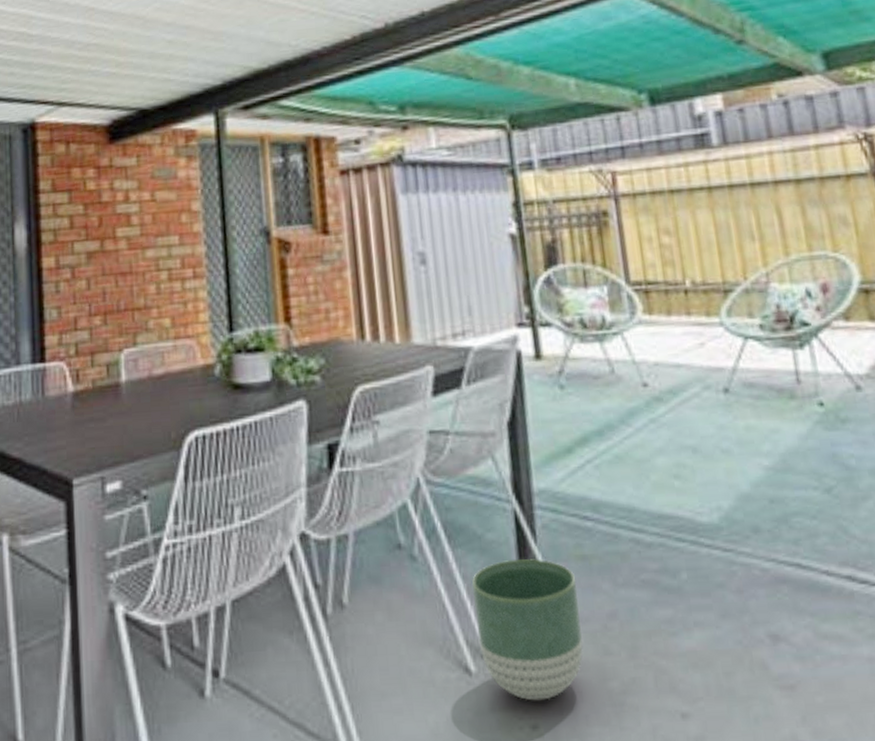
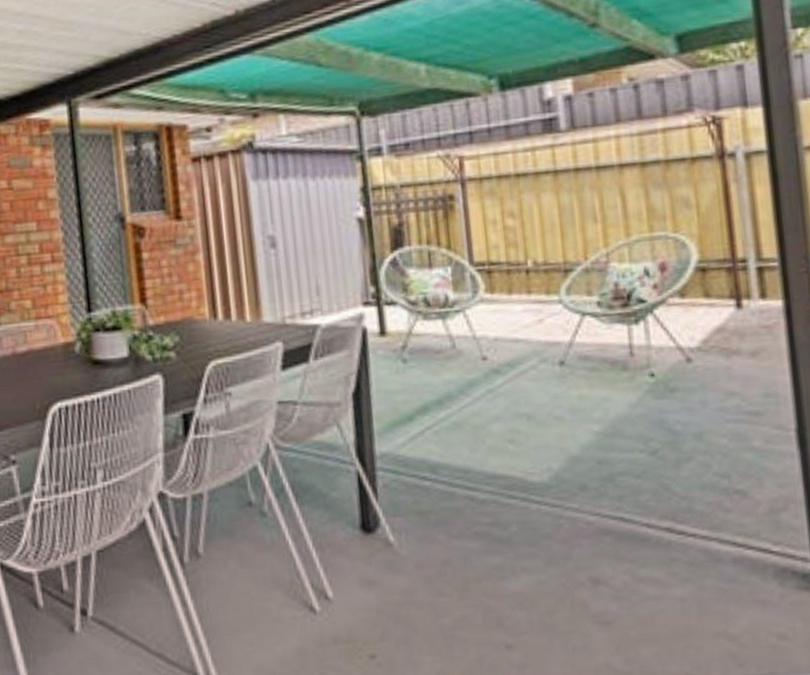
planter: present [472,558,584,701] -> none [317,514,419,635]

